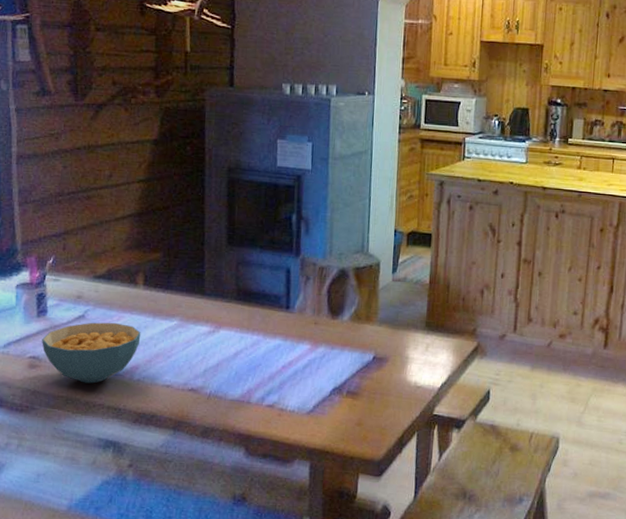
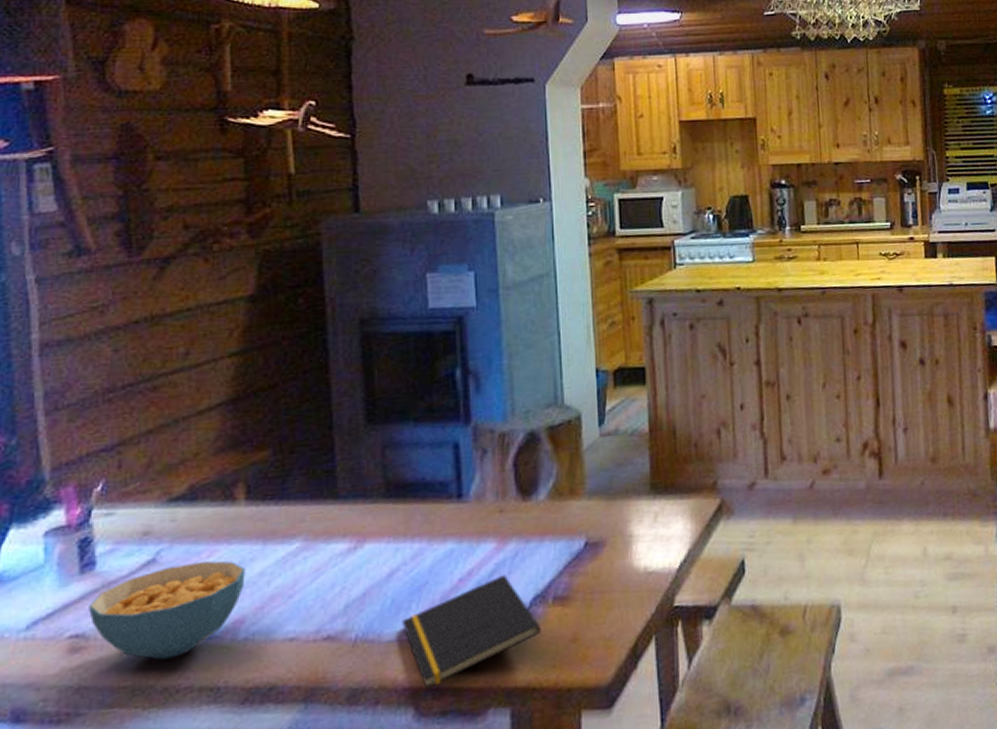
notepad: none [241,369,337,437] -> present [401,575,542,689]

